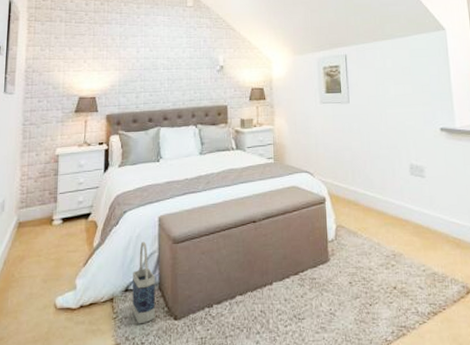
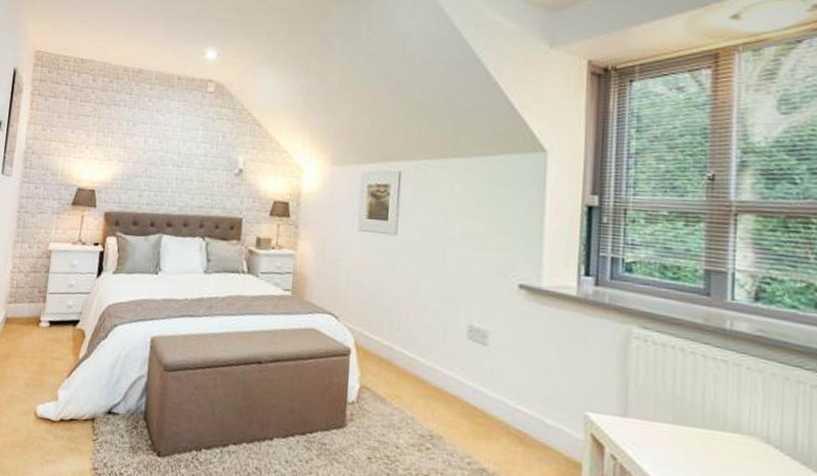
bag: present [132,241,155,324] -> none [113,362,141,453]

